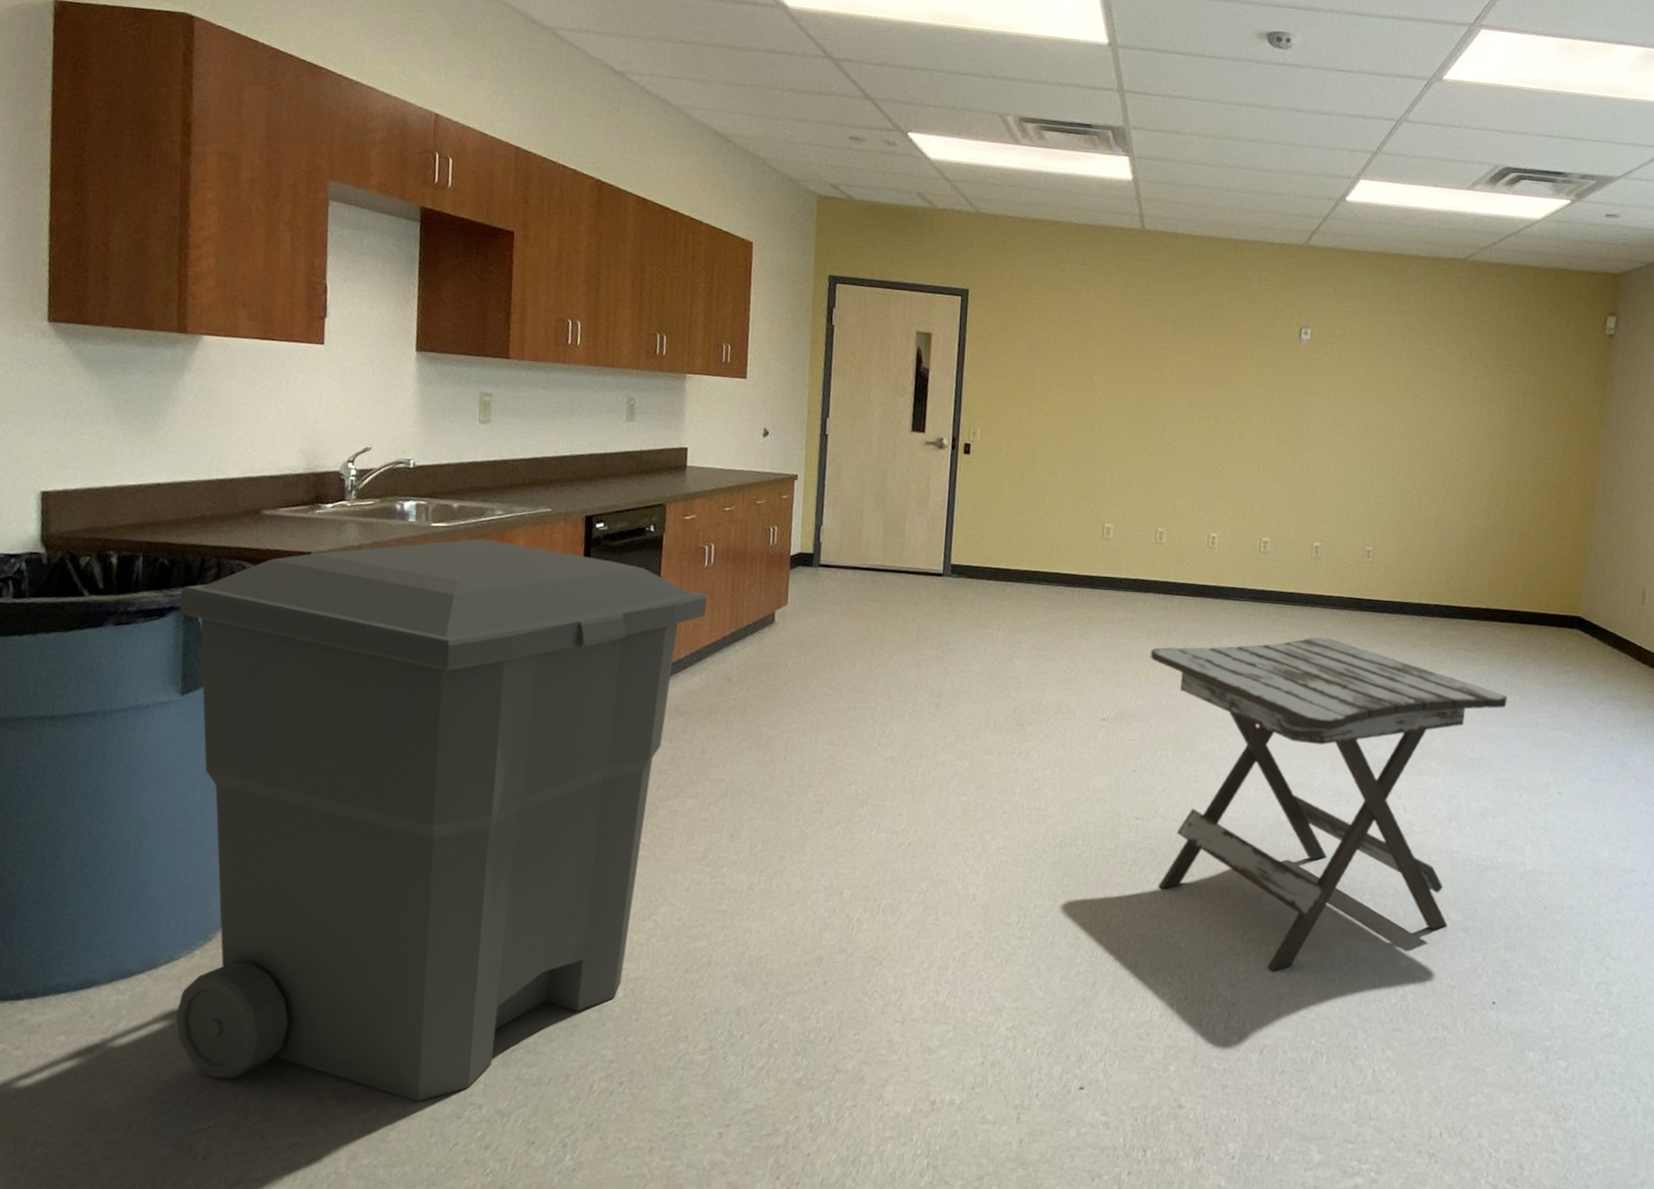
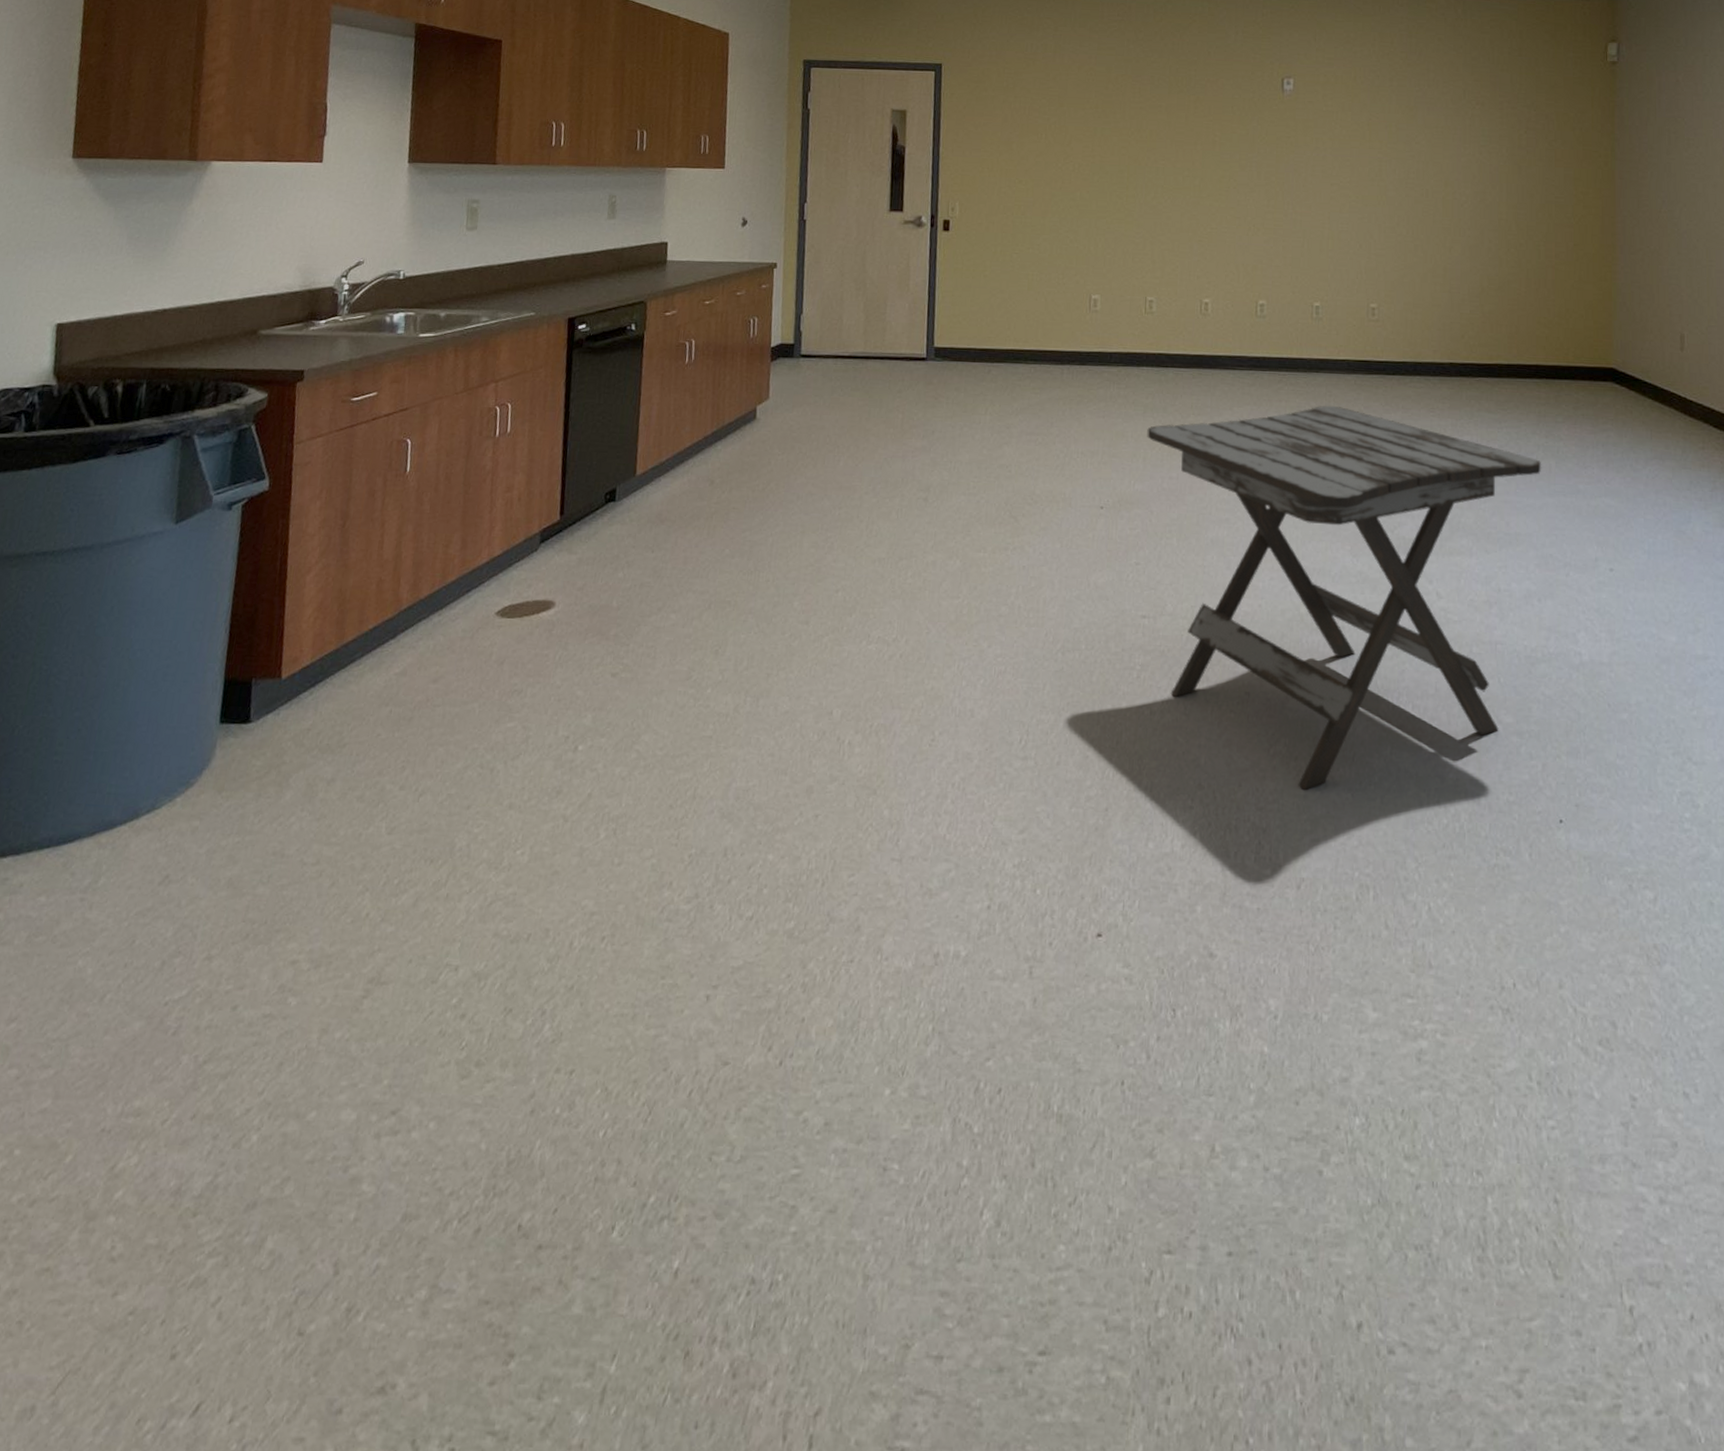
recycling bin: present [175,538,707,1102] -> none [154,347,689,964]

